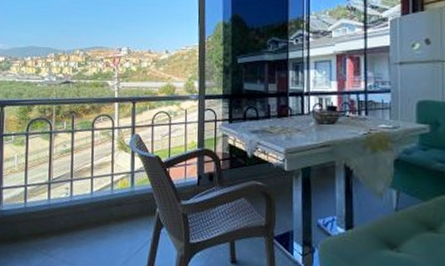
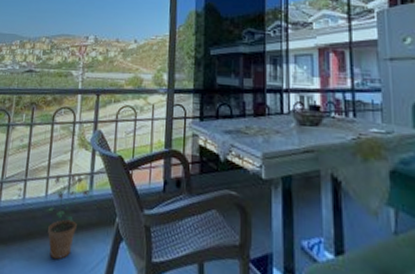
potted plant: none [93,173,131,245] -> present [46,173,90,260]

